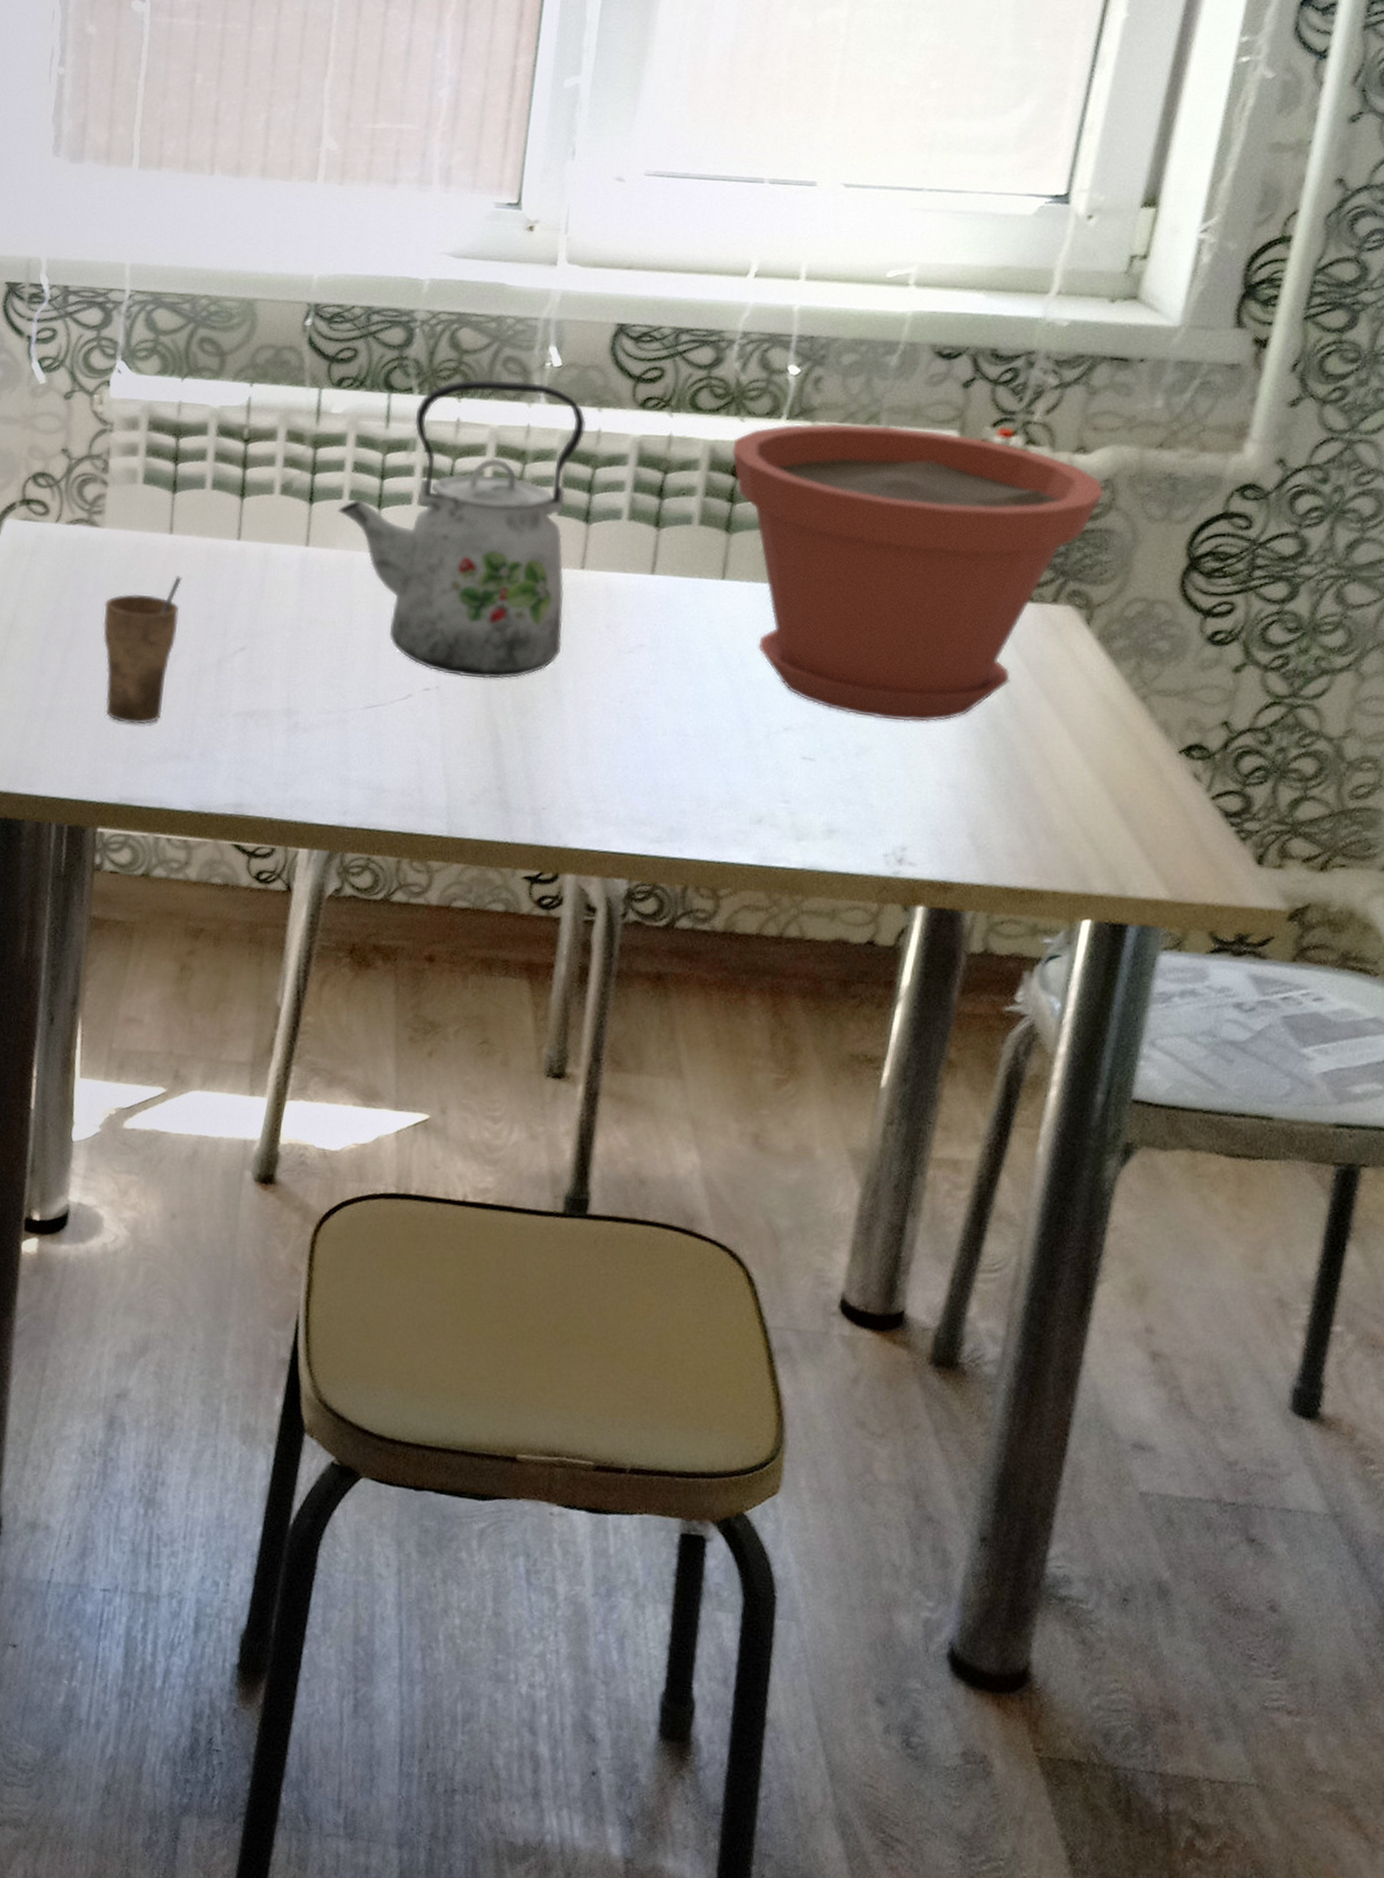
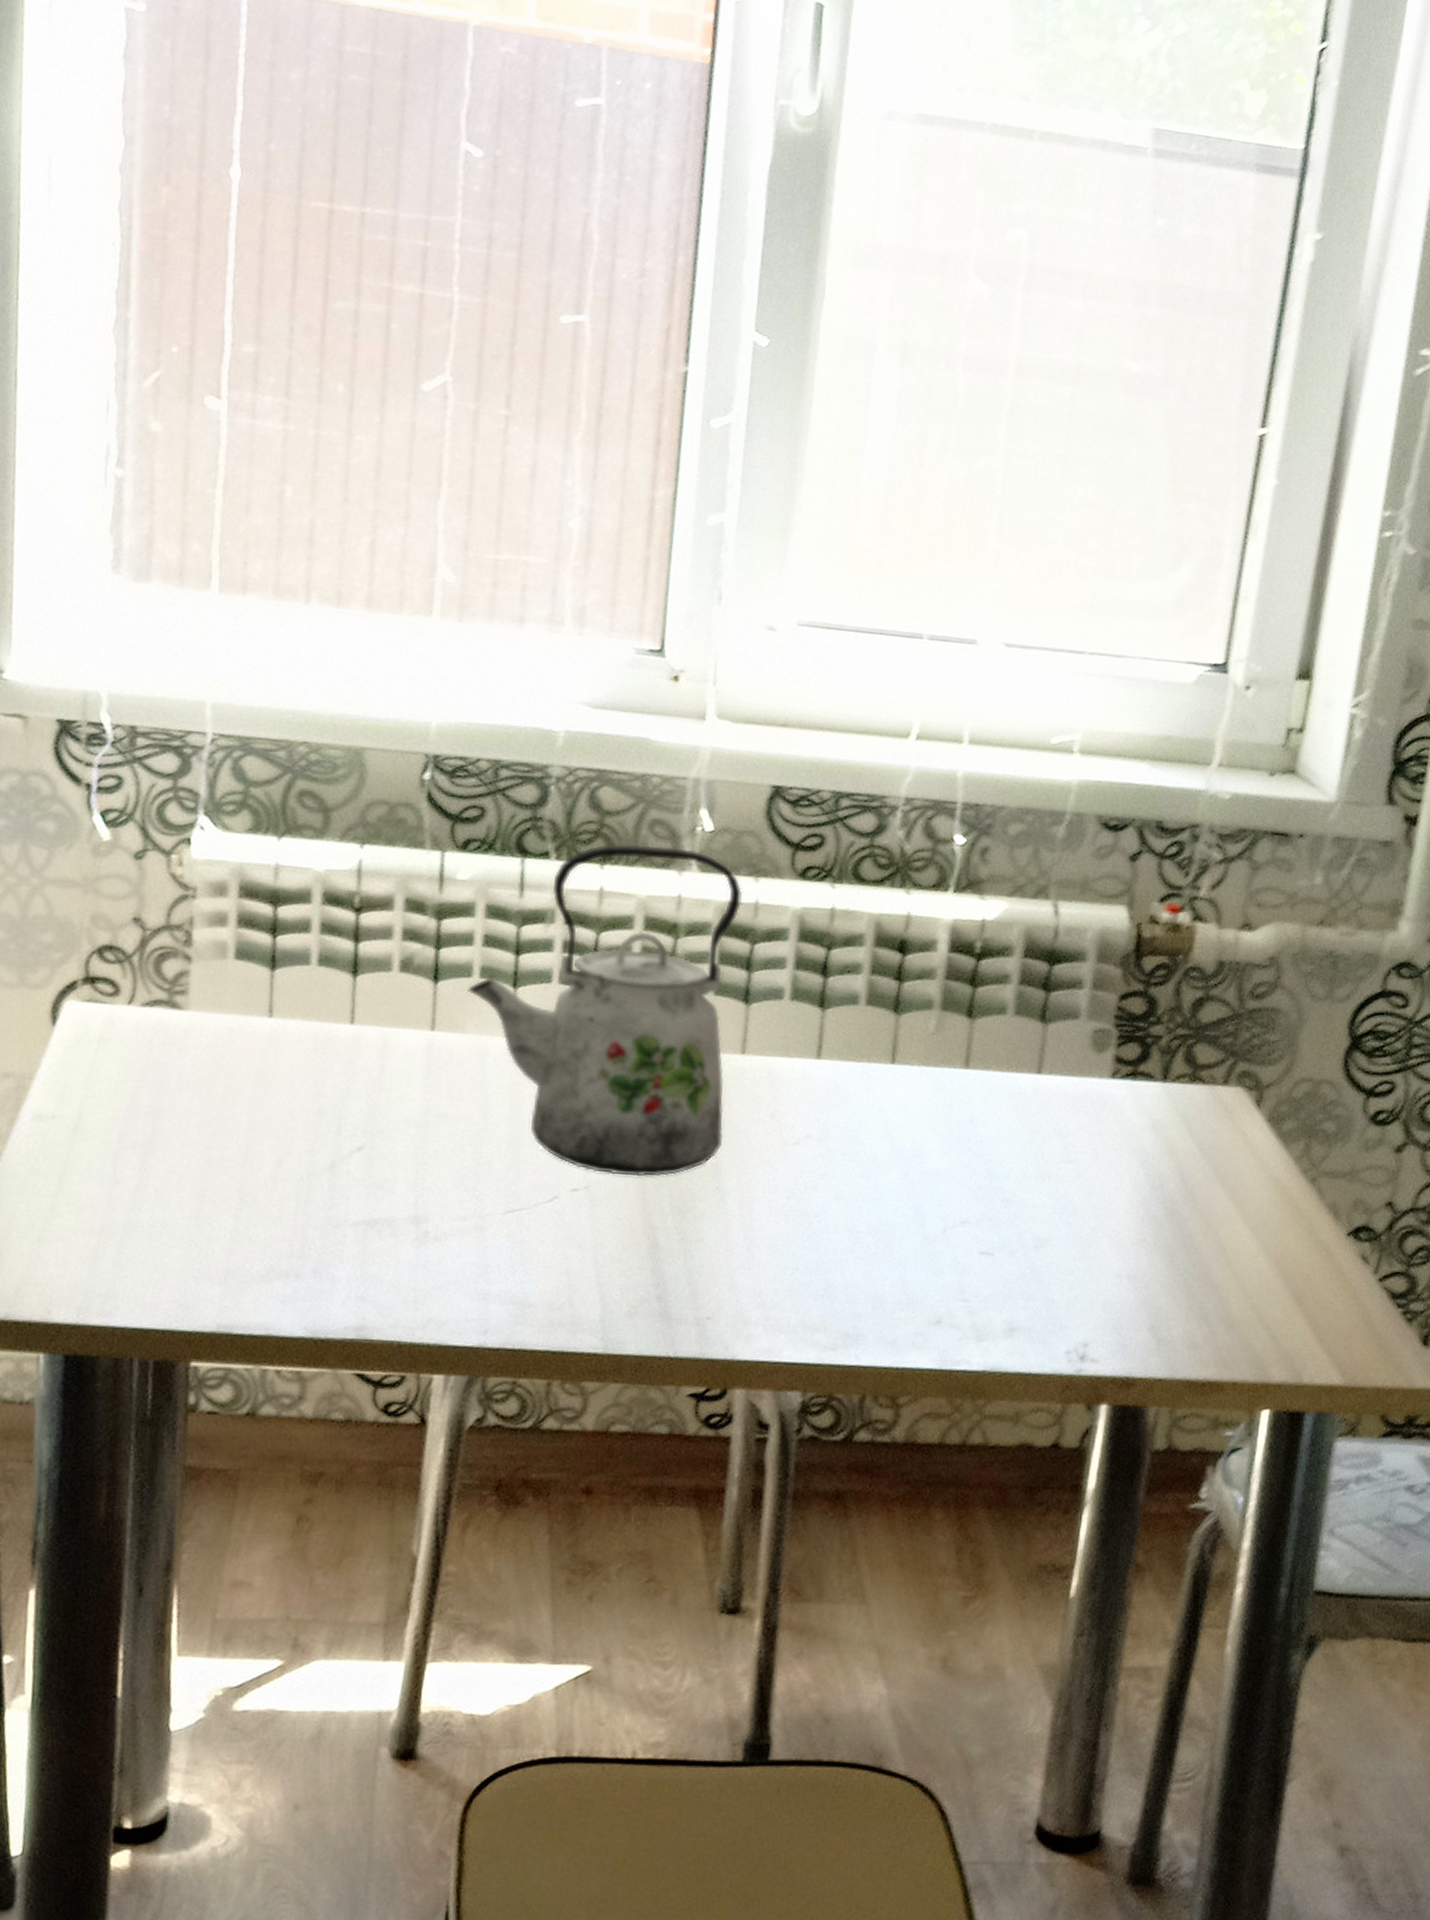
cup: present [103,576,182,725] -> none [190,1066,285,1239]
plant pot: present [732,423,1105,722] -> none [898,896,1270,1211]

